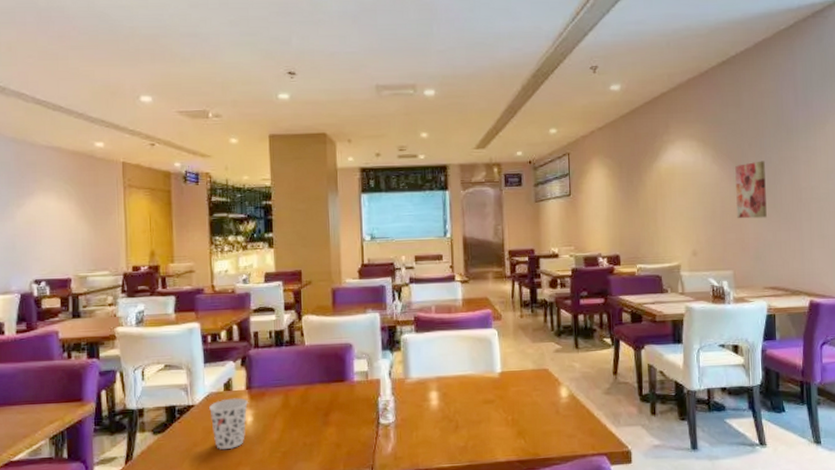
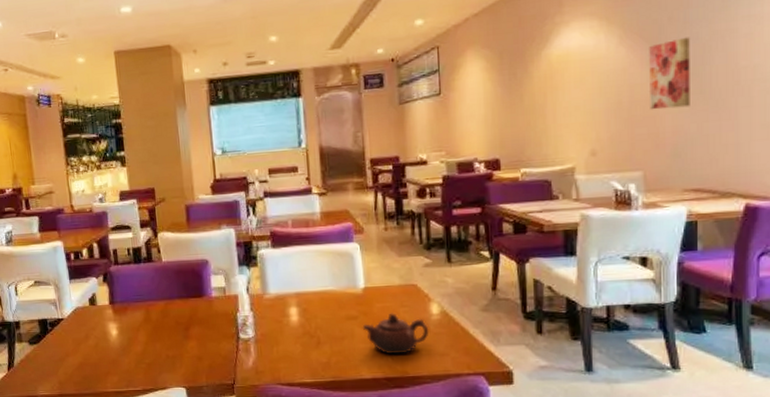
cup: present [209,398,248,449] -> none [77,312,112,360]
teapot: none [498,396,559,437] -> present [362,313,429,355]

